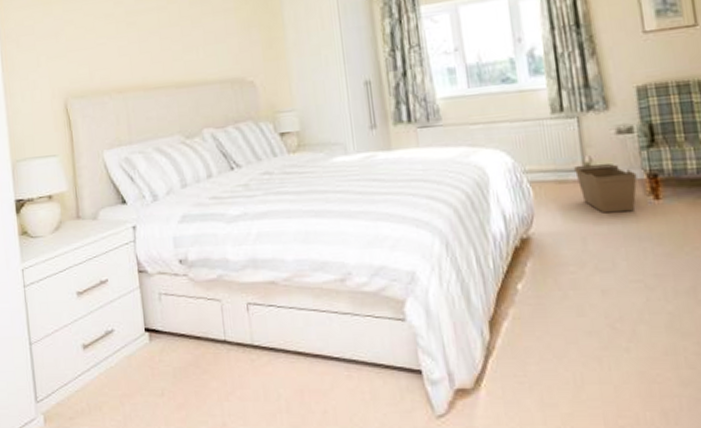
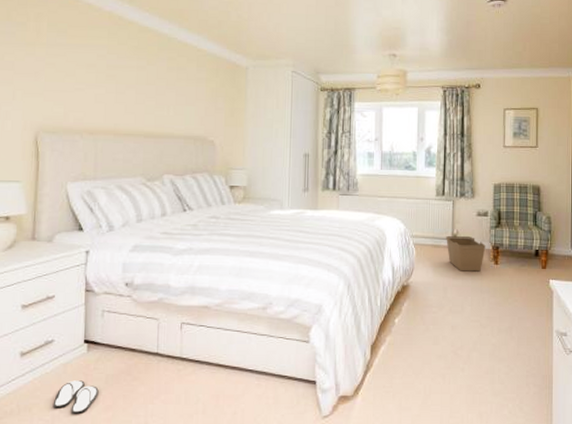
slippers: none [122,375,168,413] -> present [52,380,99,414]

